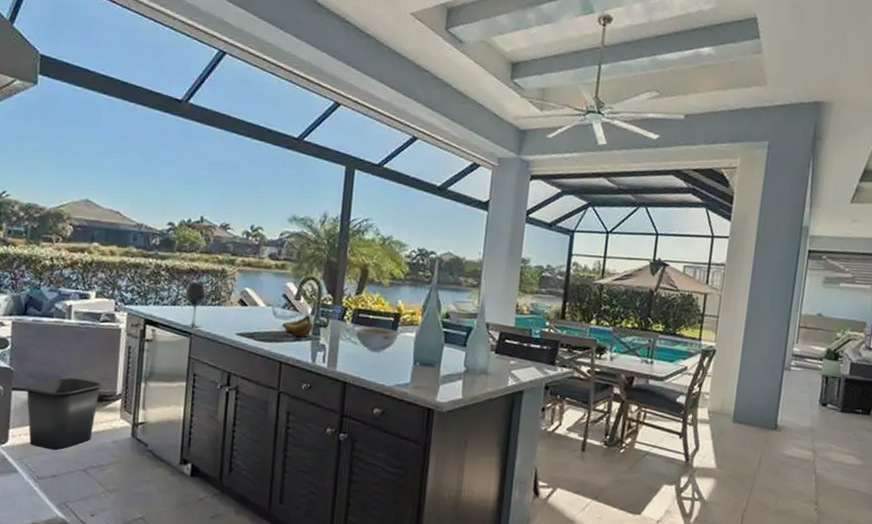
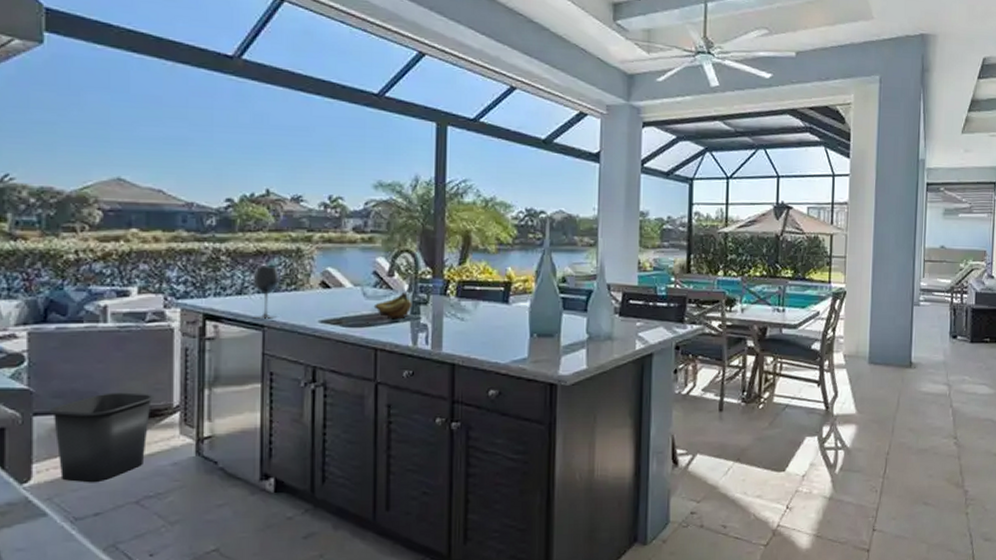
bowl: present [355,326,399,352] -> none [460,299,511,327]
planter: present [819,347,844,379] -> none [947,278,969,309]

